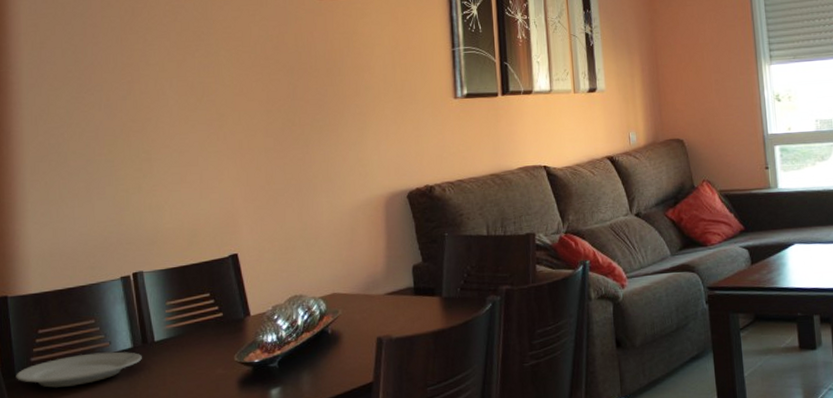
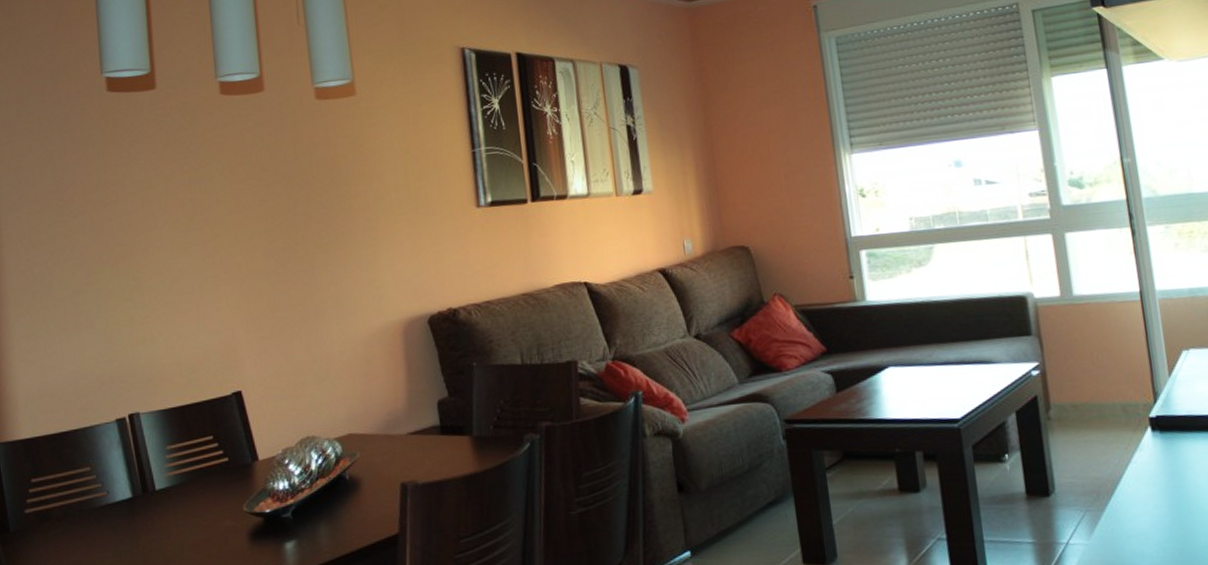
plate: present [16,351,142,388] -> none [10,502,143,542]

